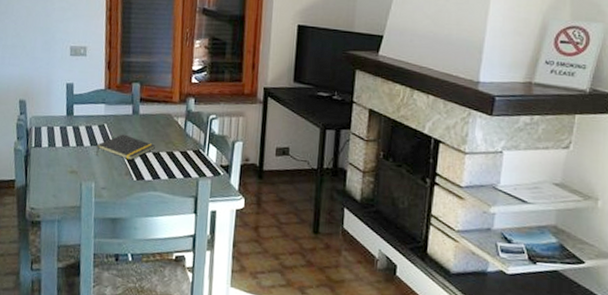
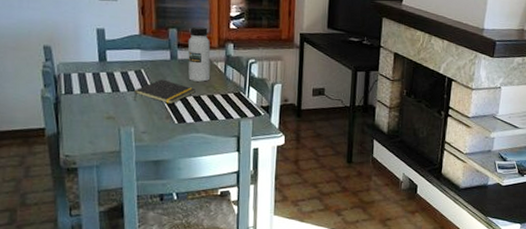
water bottle: none [149,80,172,138] -> present [187,26,211,82]

